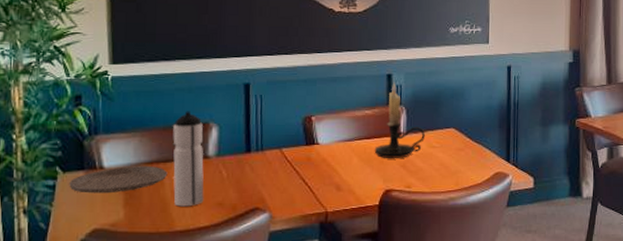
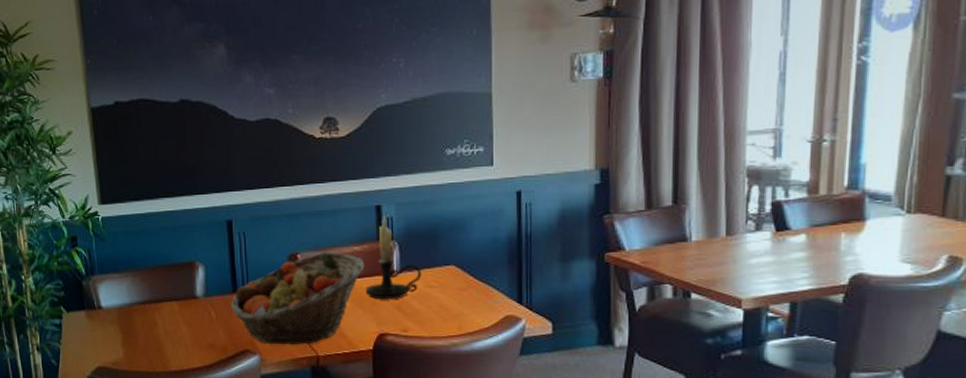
plate: present [69,165,168,194] -> none [73,305,160,333]
water bottle: present [173,111,204,207] -> none [161,250,196,347]
fruit basket: none [243,115,375,202] -> present [231,252,365,345]

